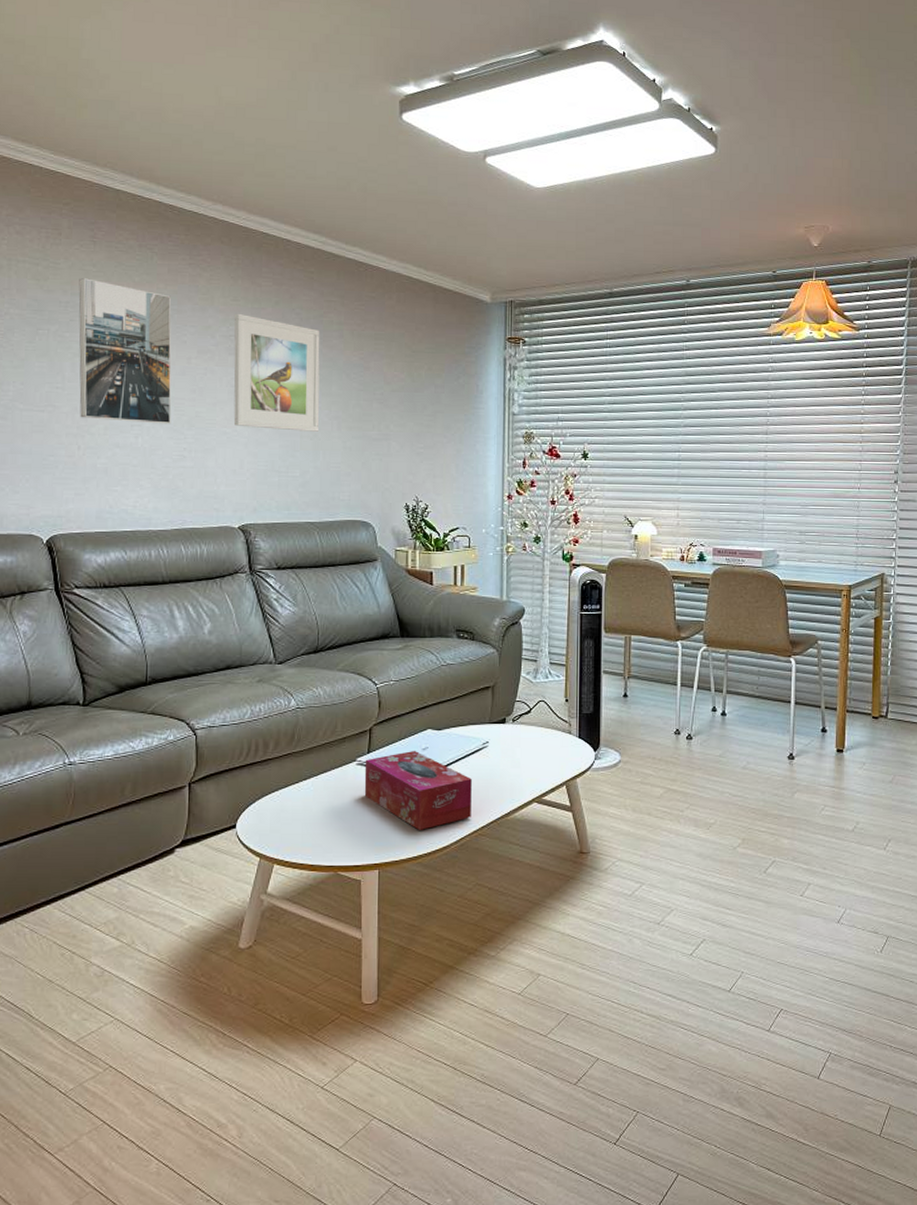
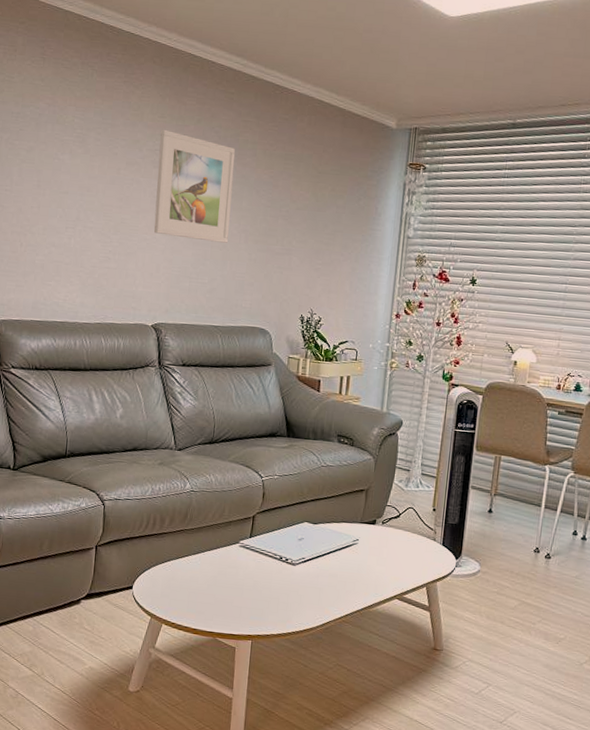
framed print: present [78,278,172,424] -> none [23,91,106,228]
tissue box: present [364,751,472,830] -> none [244,540,341,611]

